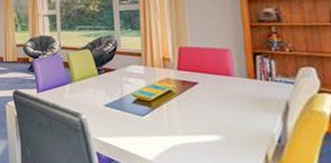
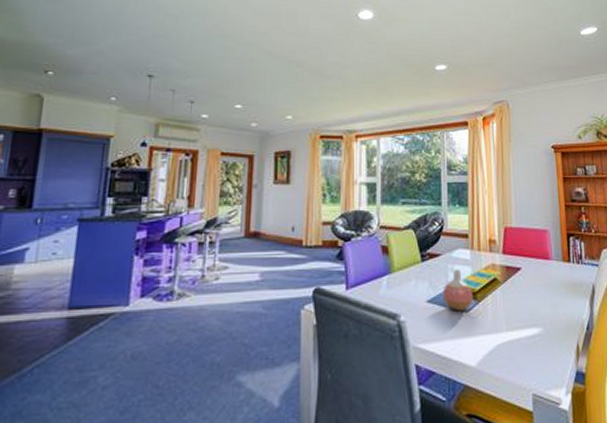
vase: none [118,81,148,115] -> present [442,269,473,311]

